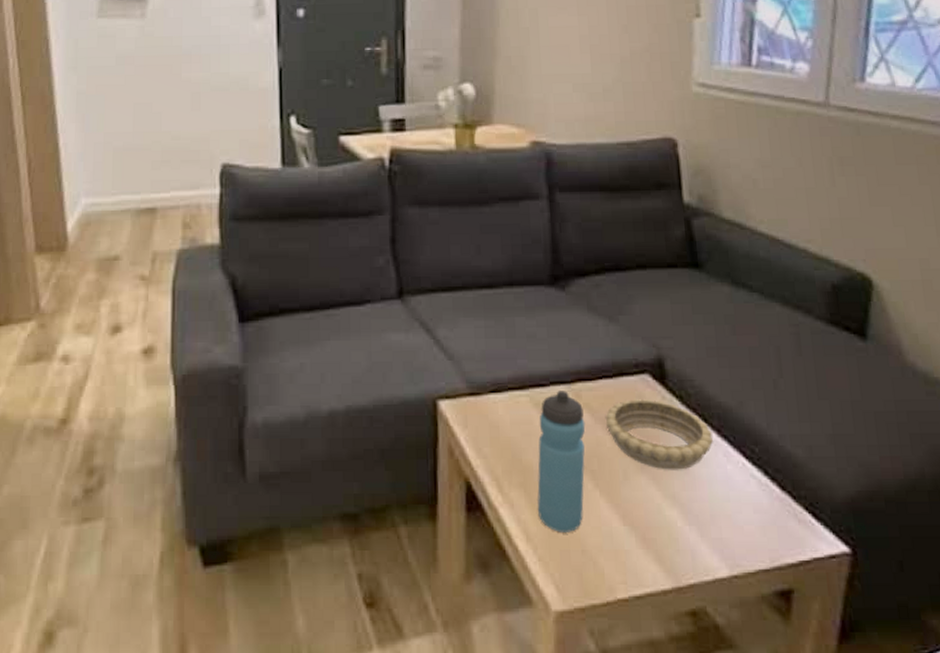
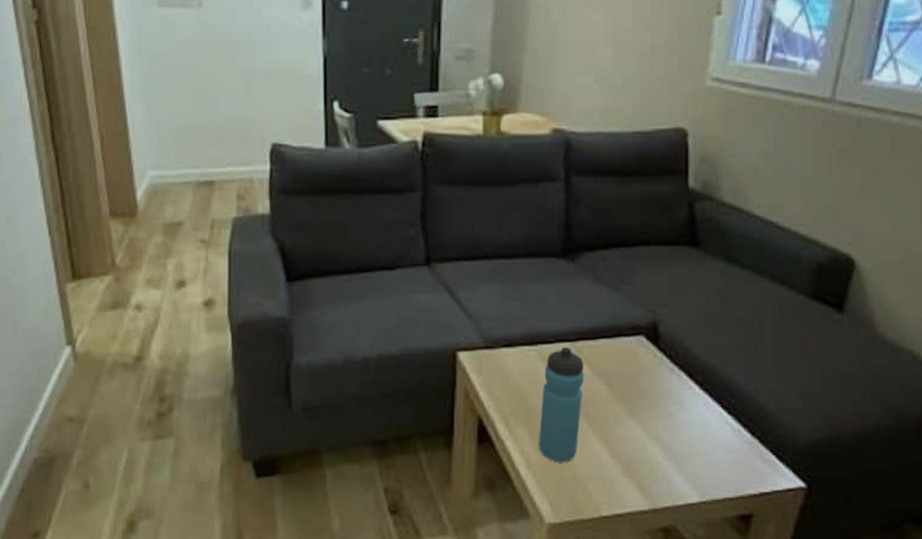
decorative bowl: present [605,398,714,470] -> none [602,355,696,416]

